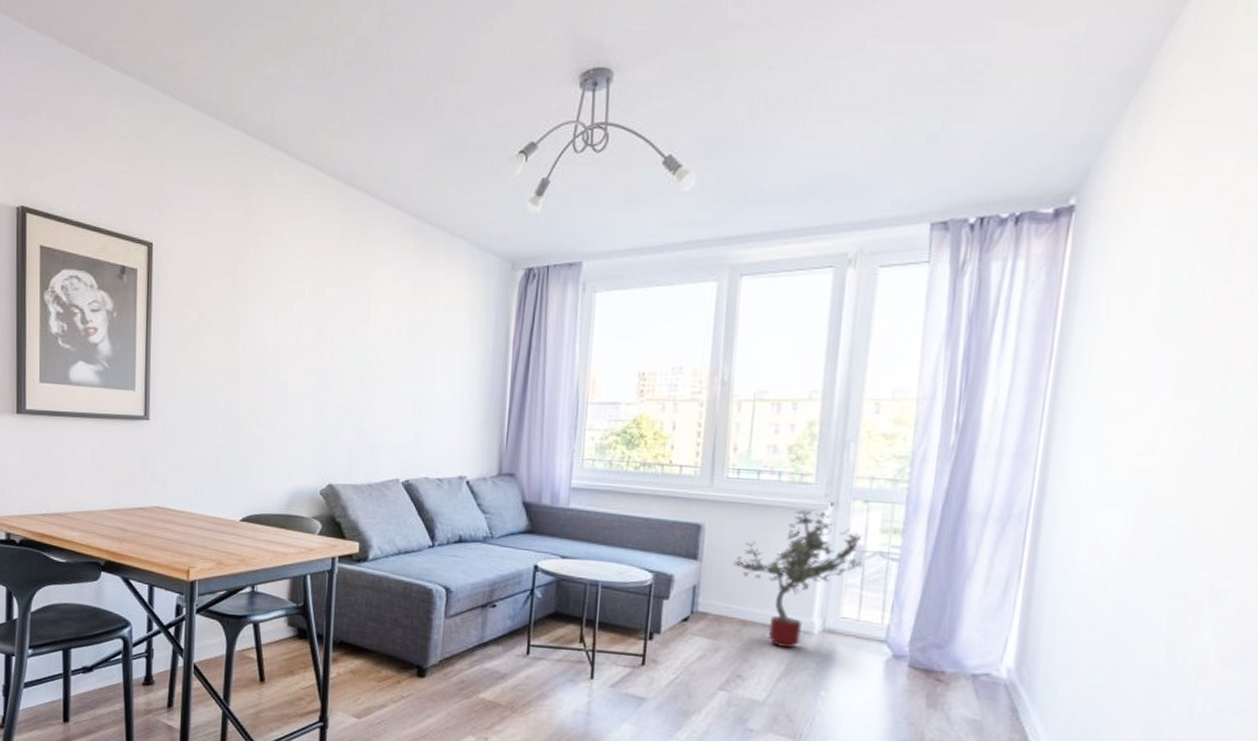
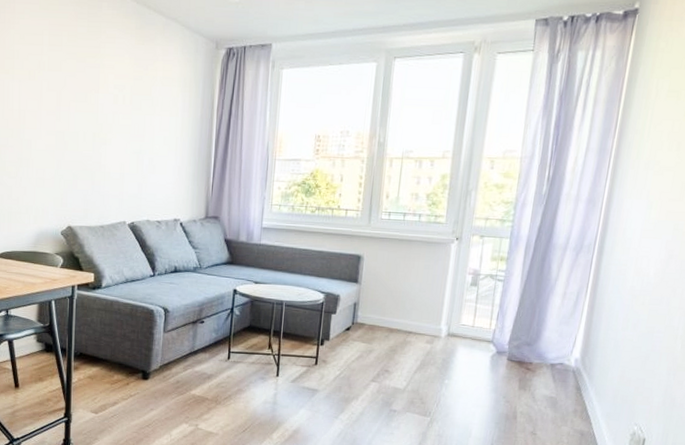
potted tree: present [733,509,863,649] -> none [384,243,479,349]

